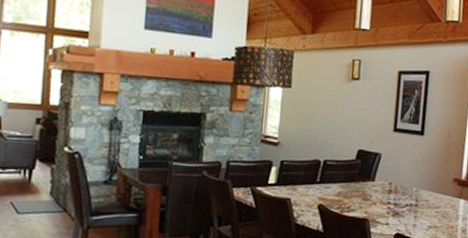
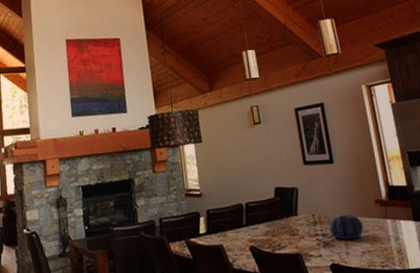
decorative bowl: none [402,187,437,213] -> present [328,214,364,240]

